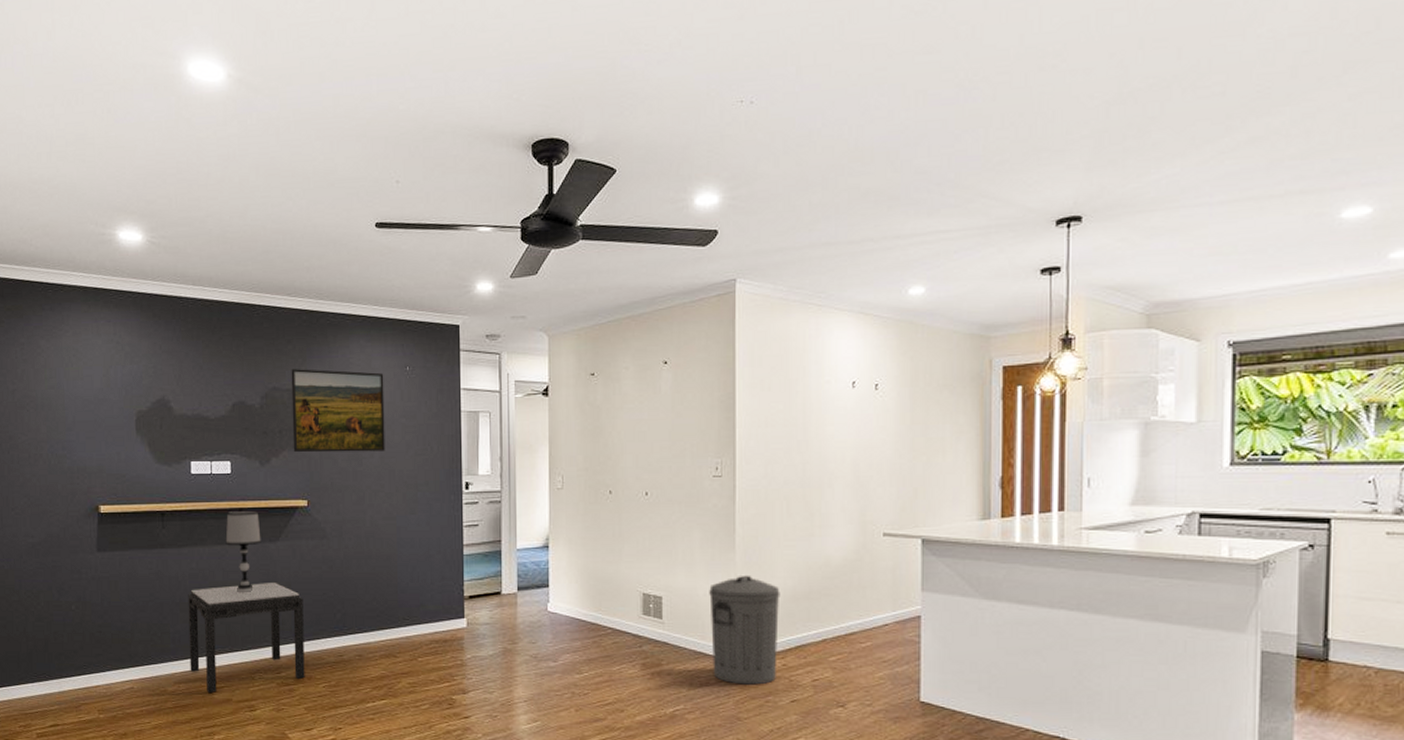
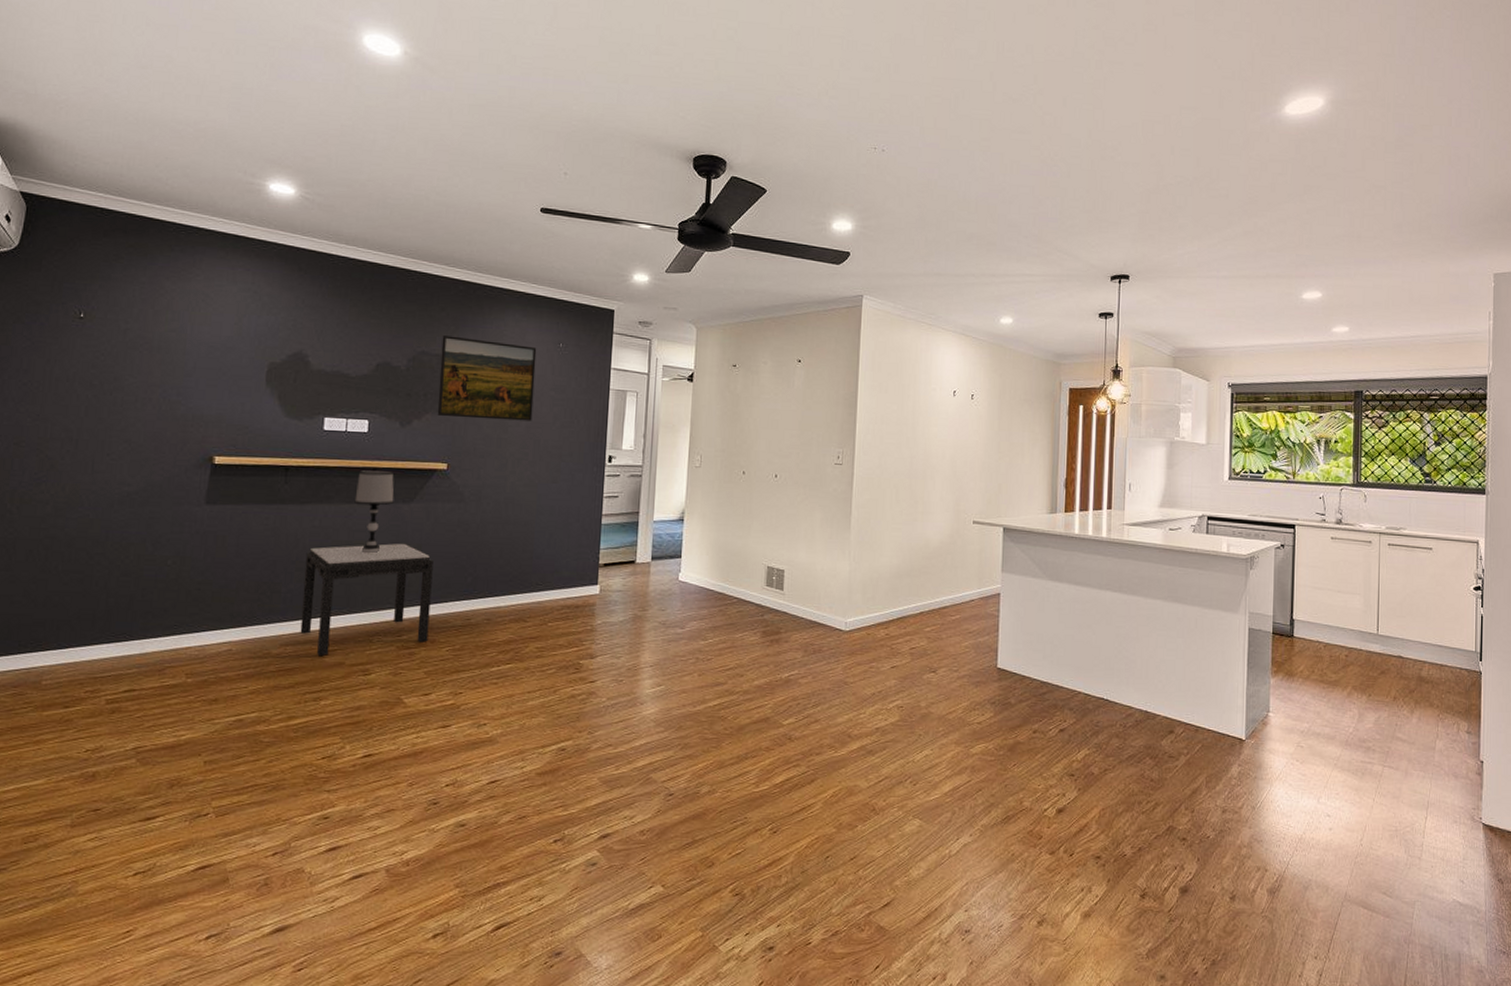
trash can: present [709,575,780,685] -> none [825,553,887,652]

